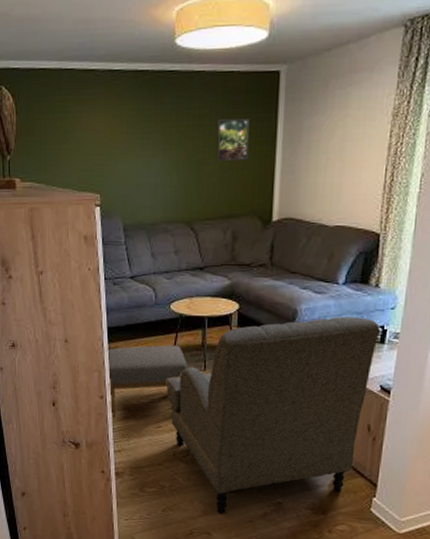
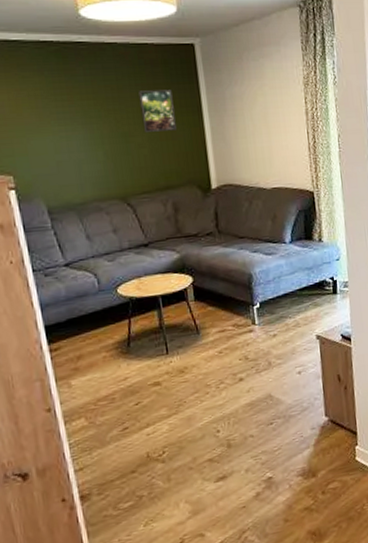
footstool: present [106,345,188,419] -> none [47,332,149,433]
armchair: present [167,317,380,514] -> none [126,272,332,509]

